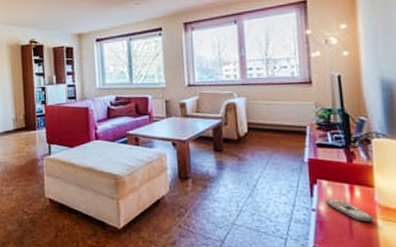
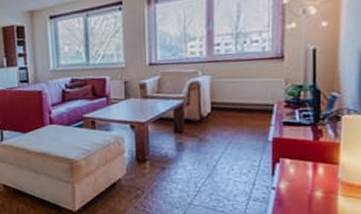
remote control: present [325,198,375,223] -> none [287,177,336,199]

